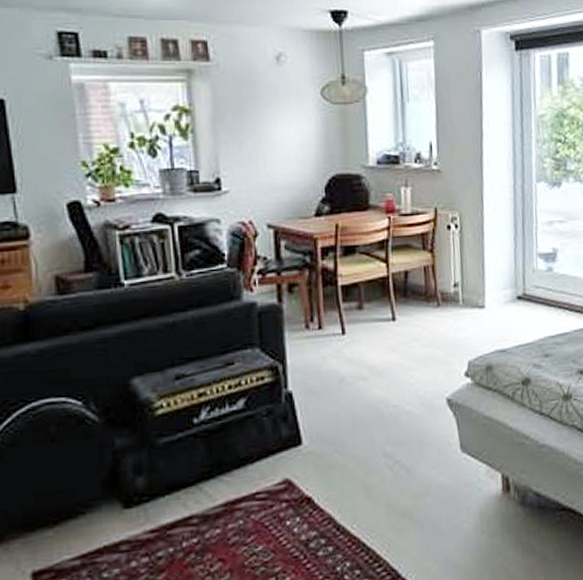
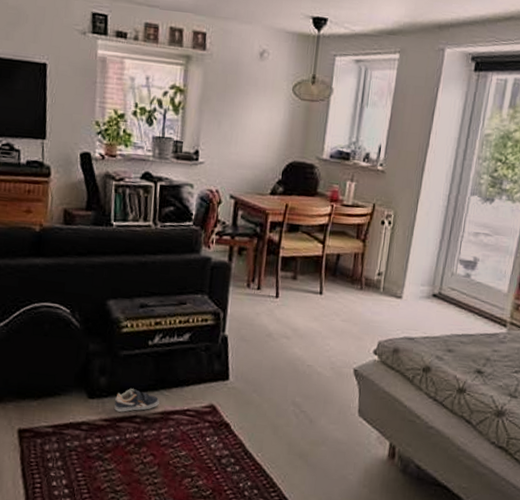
sneaker: none [161,482,219,517] -> present [114,388,160,412]

